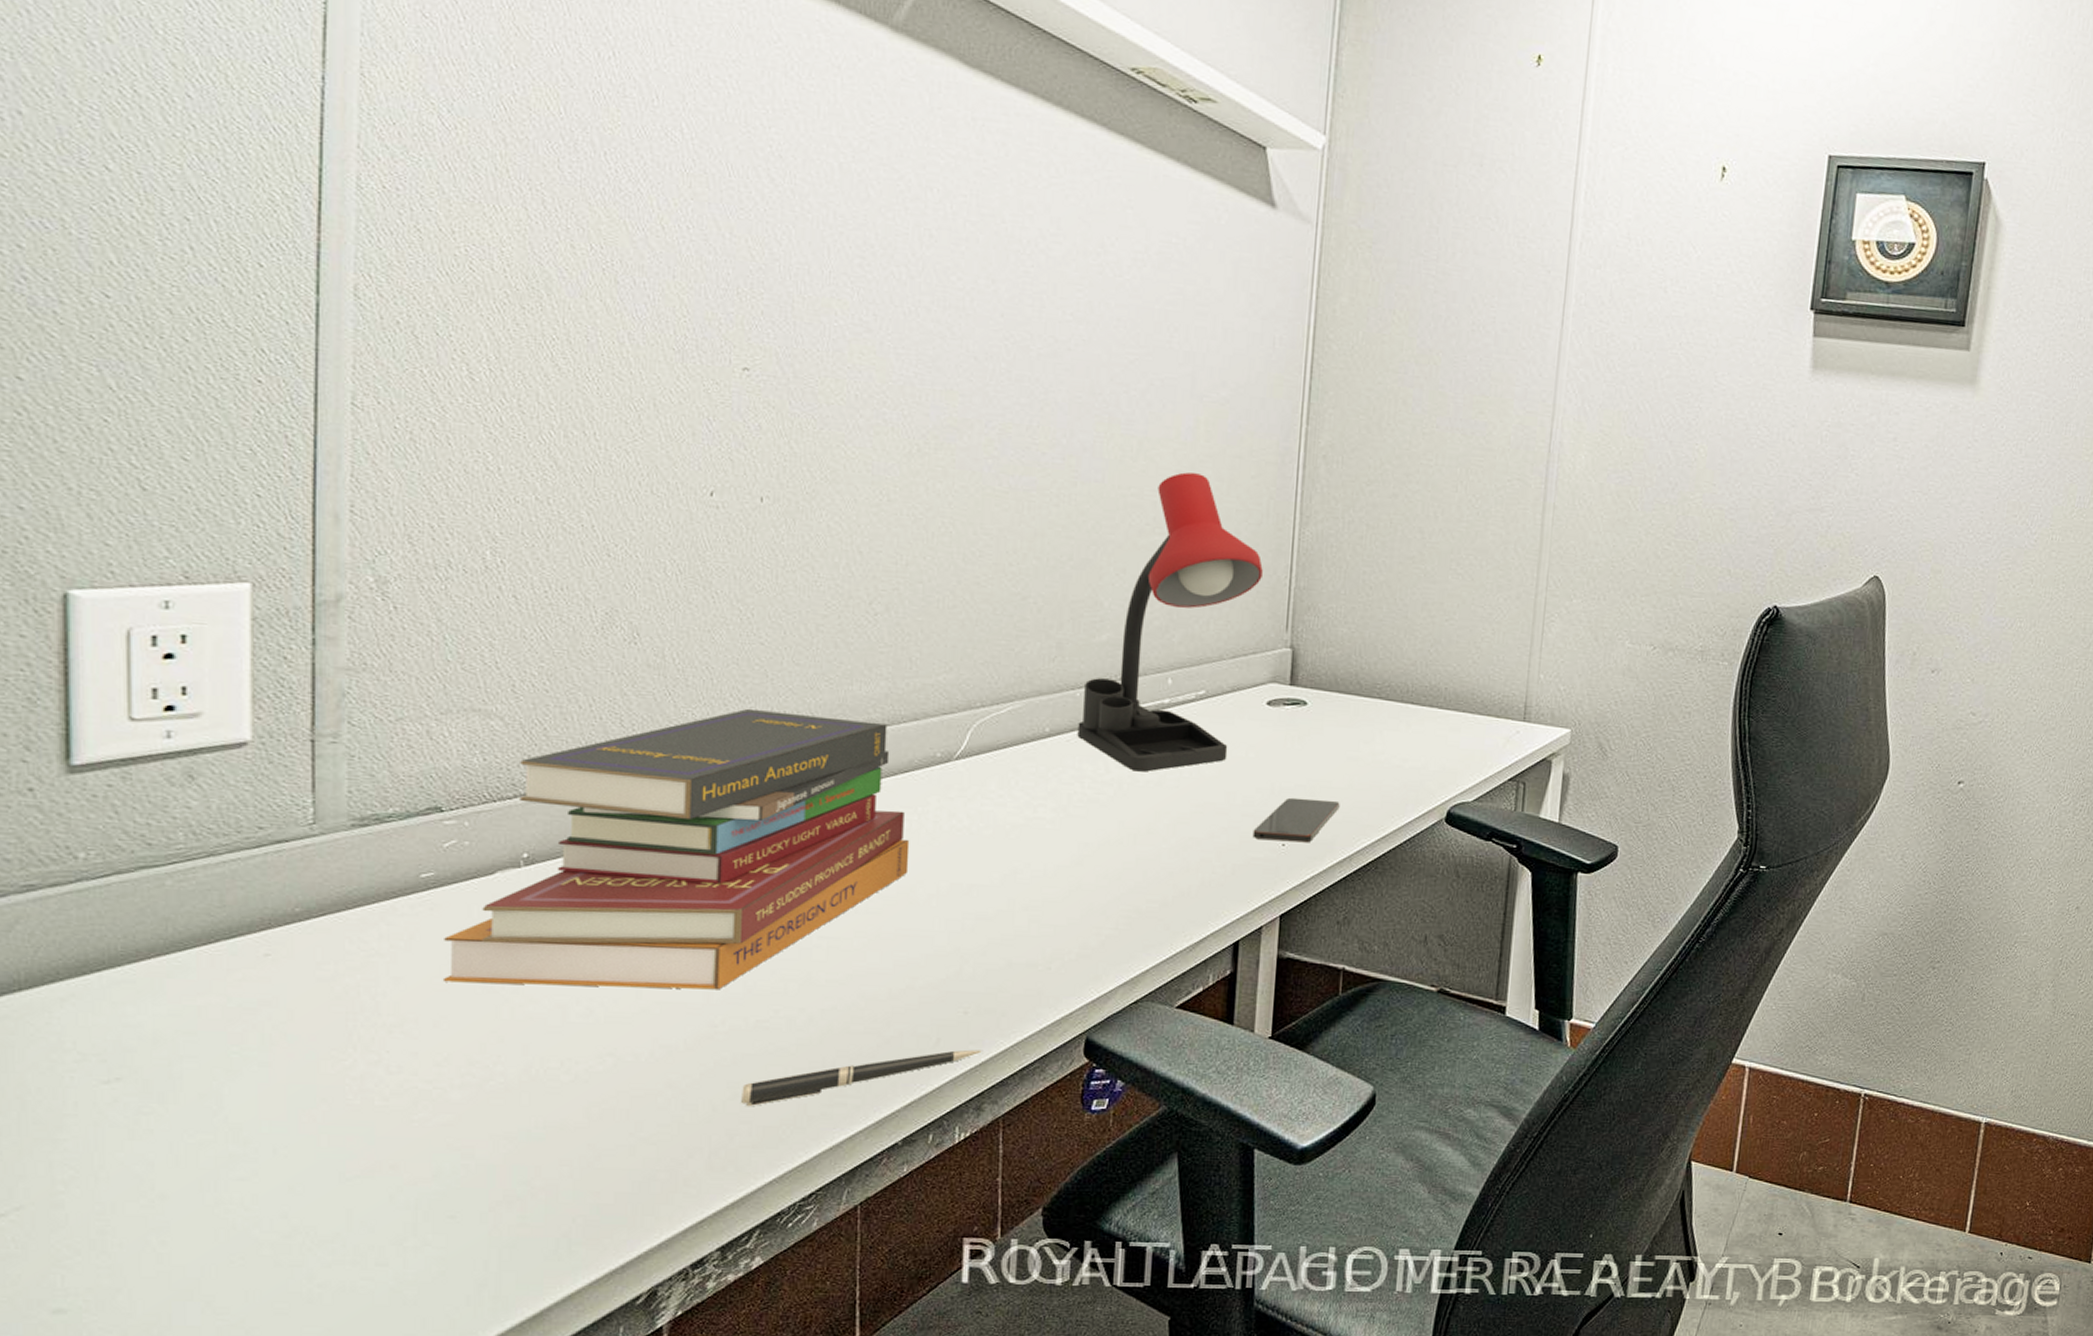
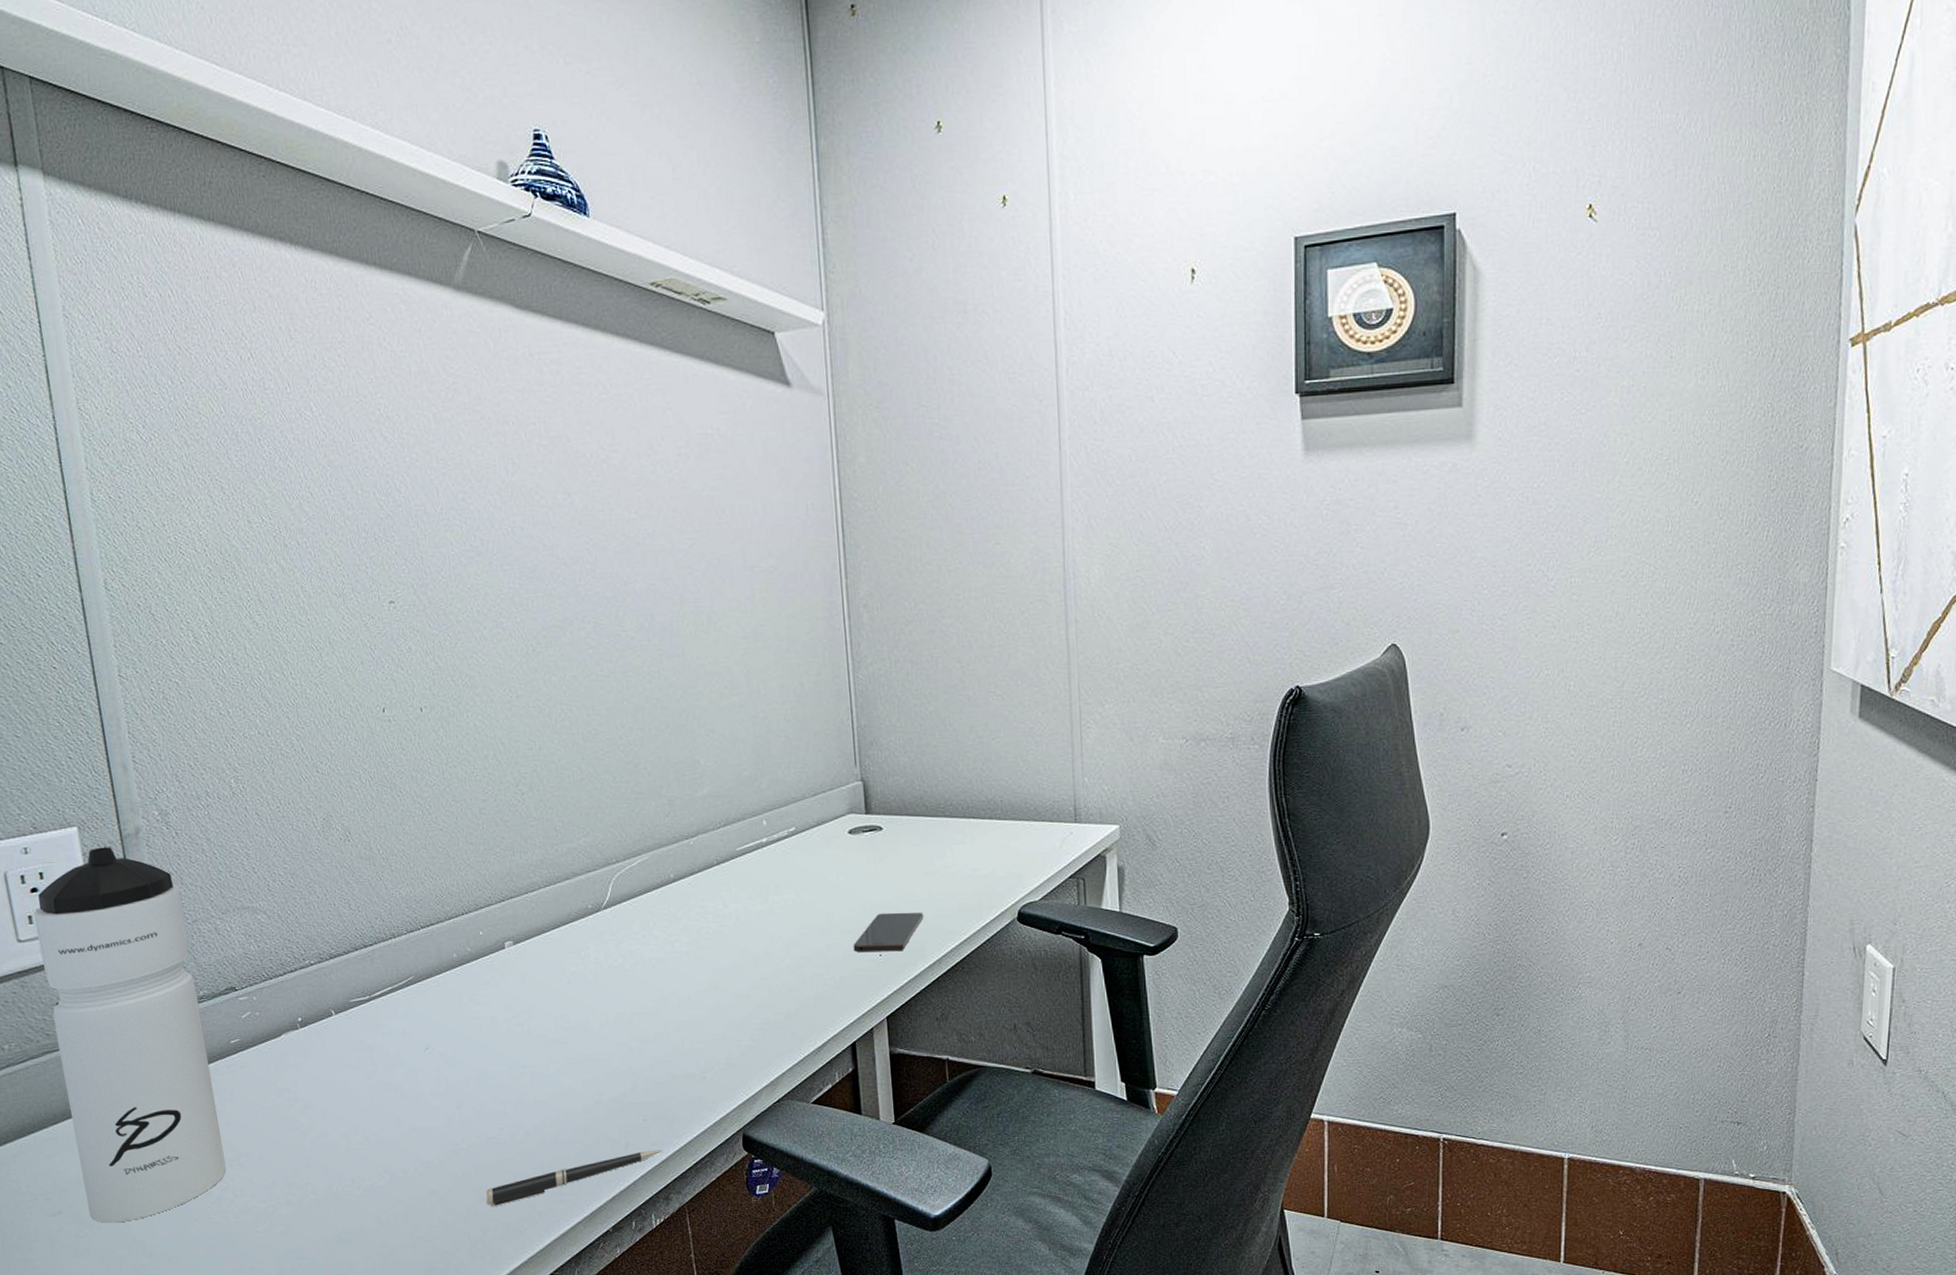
water bottle: none [160,612,386,1098] -> present [34,847,226,1223]
books: present [442,708,910,990] -> none [255,884,582,1123]
desk lamp: present [1077,472,1263,772] -> none [695,637,828,904]

